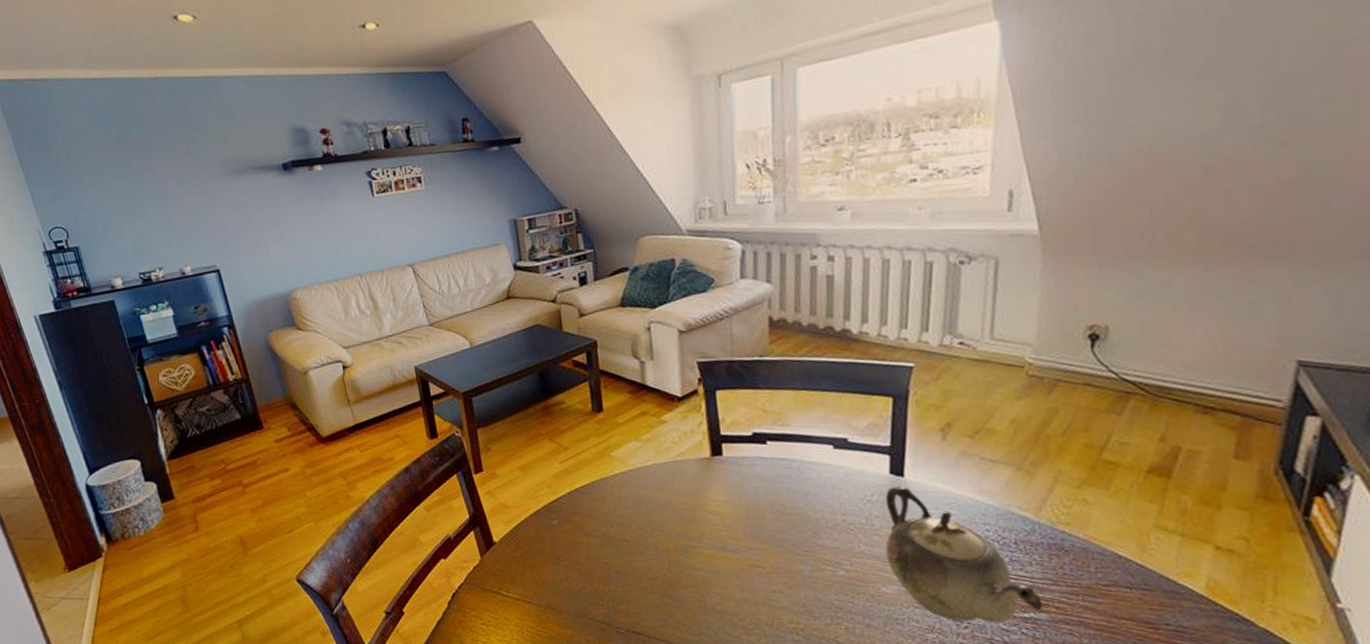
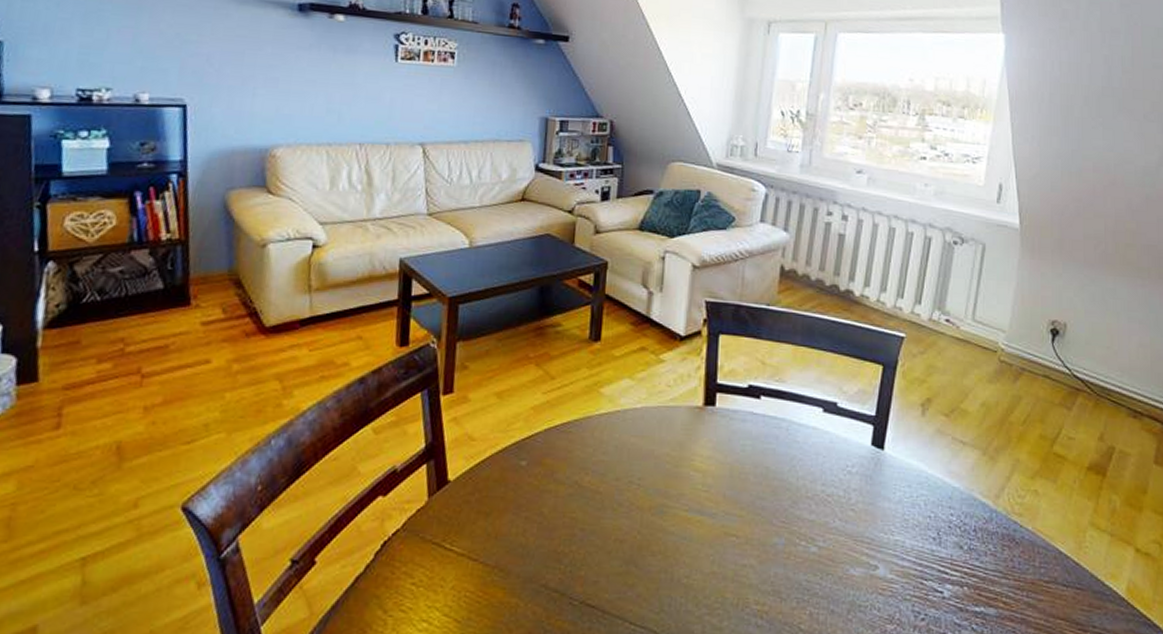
teapot: present [885,486,1043,623] -> none [858,459,993,616]

